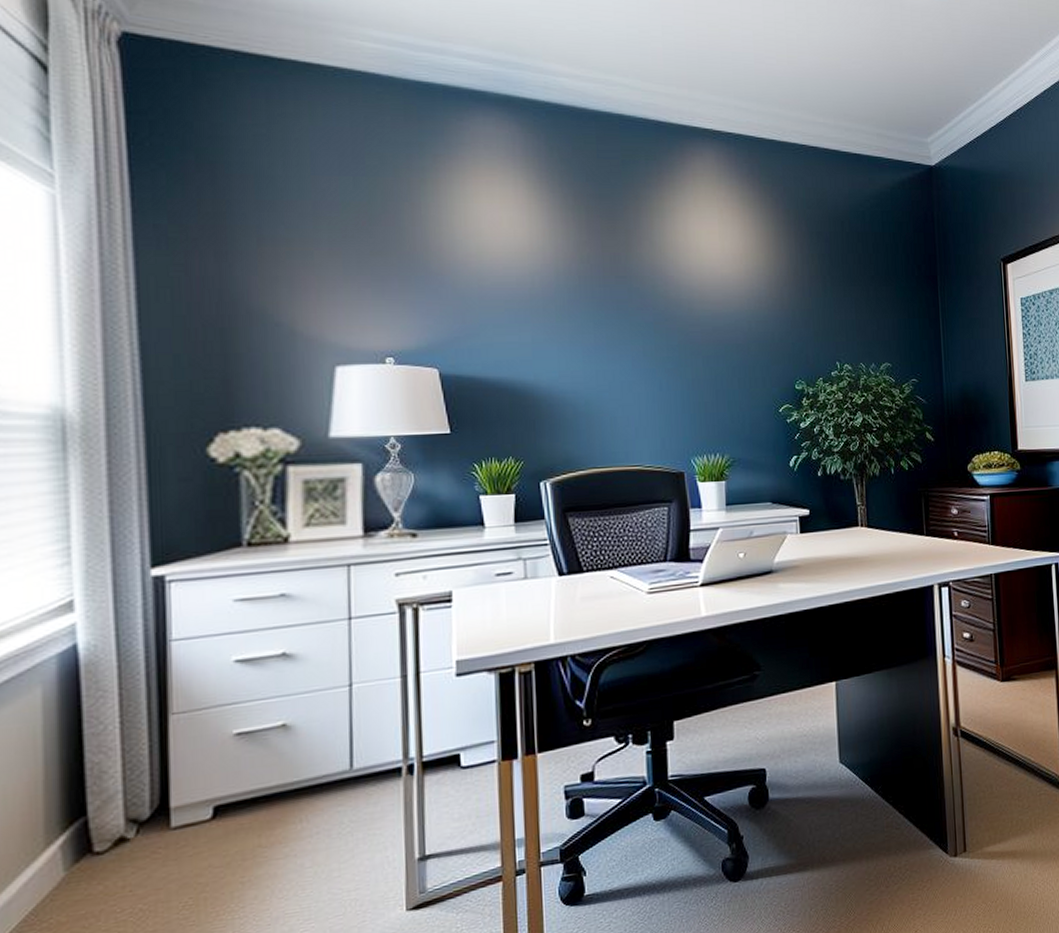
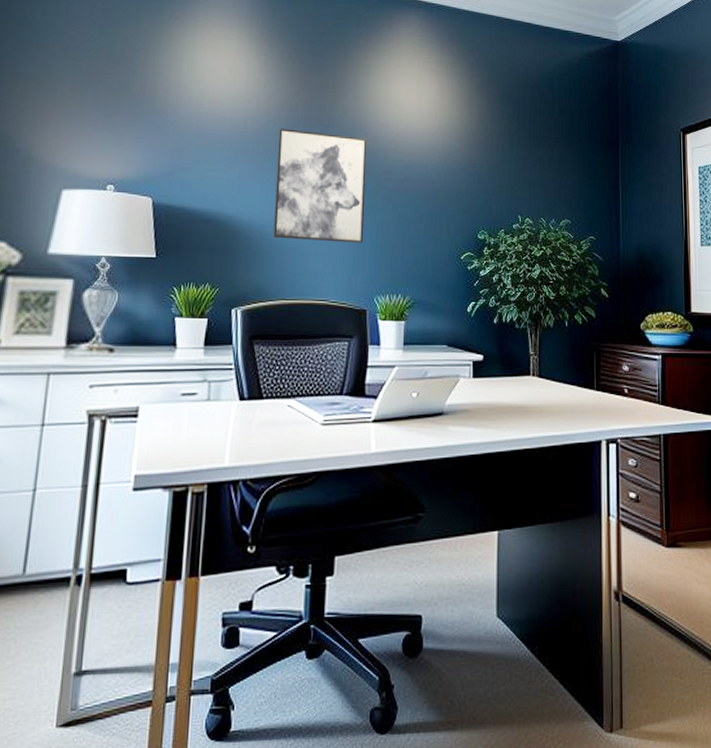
wall art: none [571,283,675,404] -> present [273,128,367,243]

